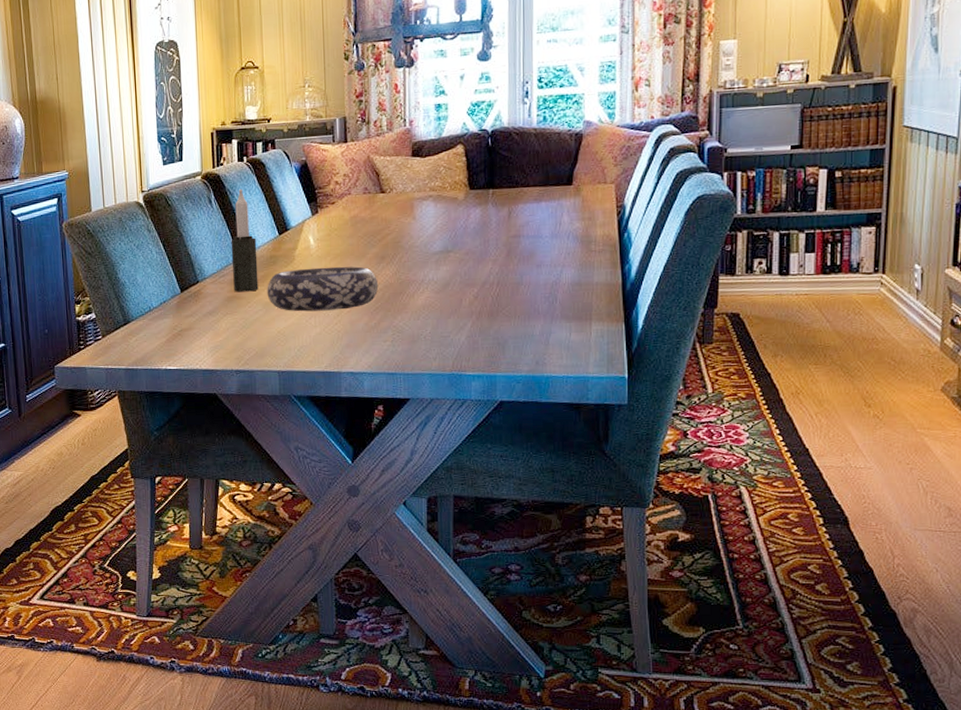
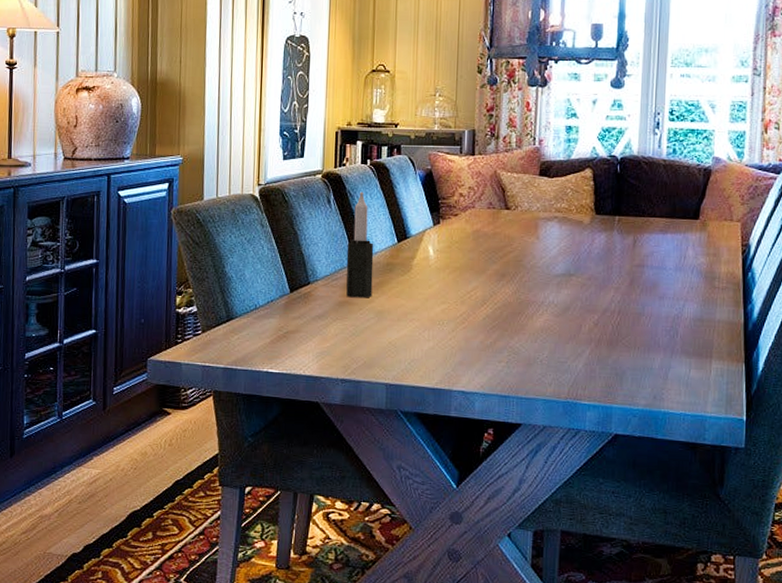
decorative bowl: present [267,266,379,312] -> none [380,279,497,325]

